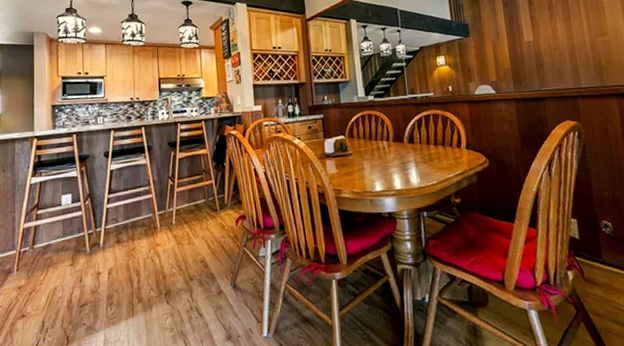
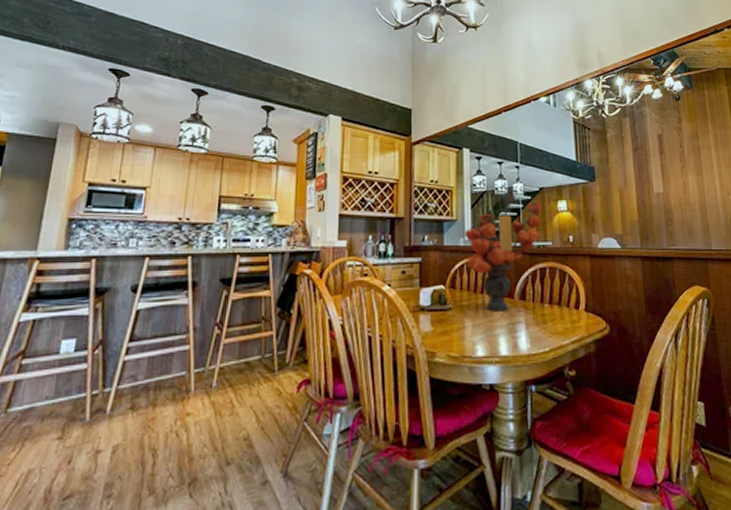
bouquet: none [357,57,424,154] -> present [464,195,543,311]
vase: none [381,47,401,104] -> present [495,185,518,252]

